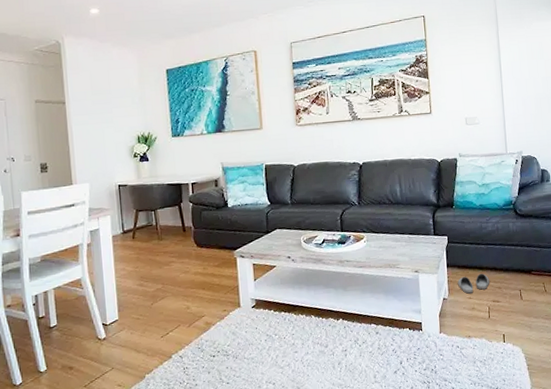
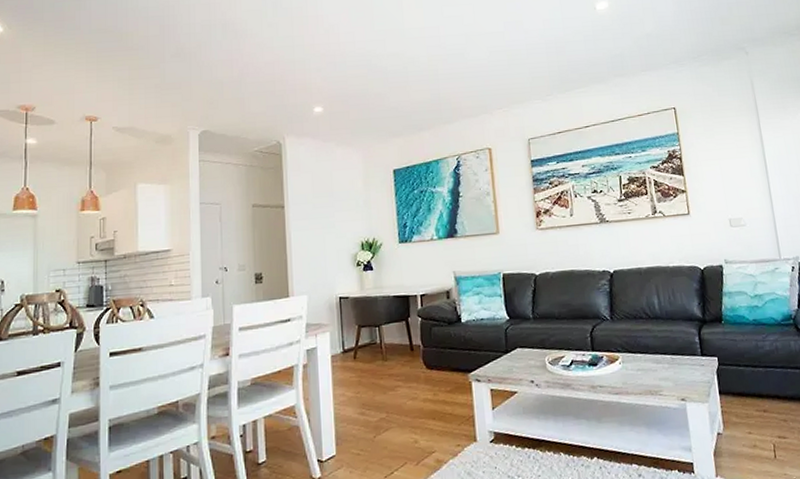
slippers: present [458,273,490,294] -> none [733,402,773,428]

